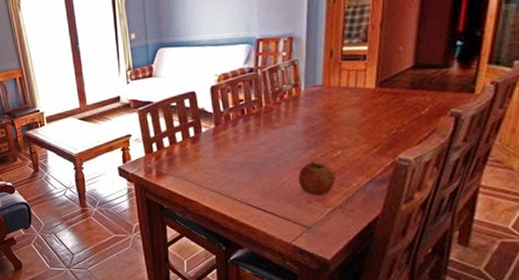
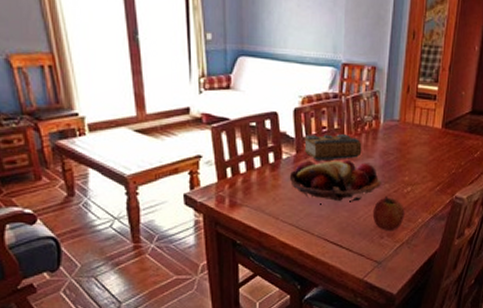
fruit basket: none [209,129,306,169] -> present [289,160,382,202]
book: none [222,105,282,132] -> present [304,134,362,162]

